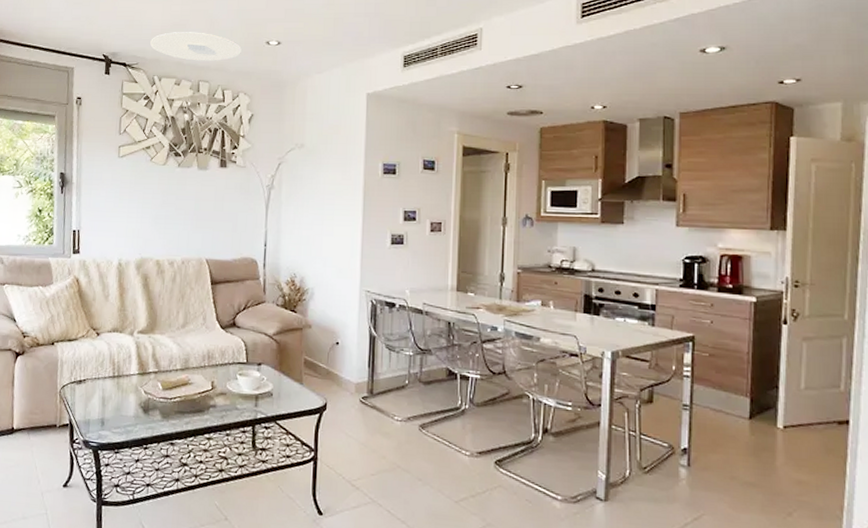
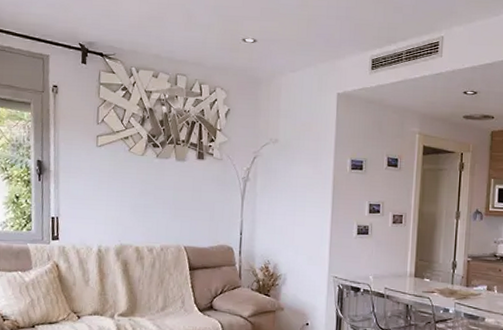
ceiling light: present [150,32,242,61] -> none [127,24,218,56]

